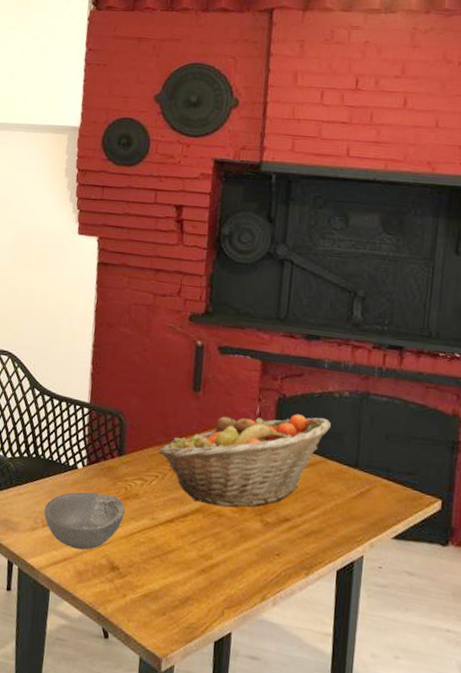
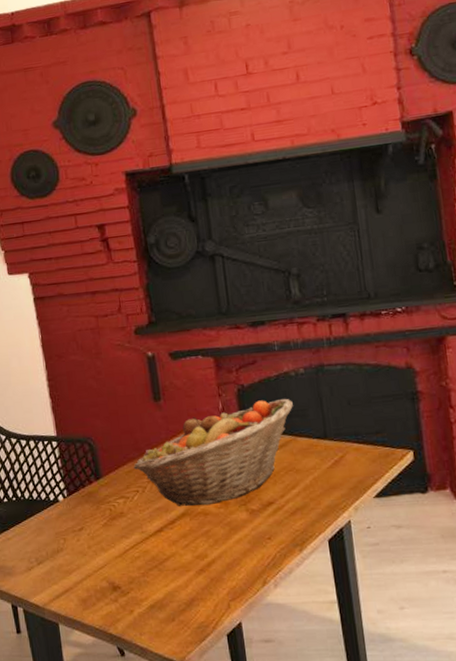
bowl: present [44,492,126,550] -> none [35,519,115,579]

